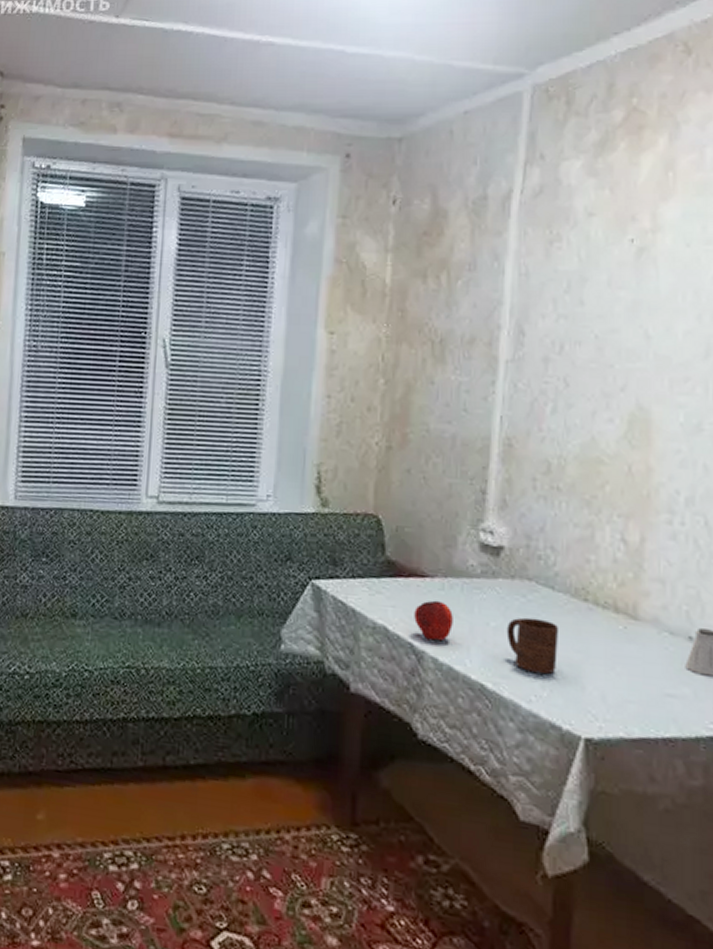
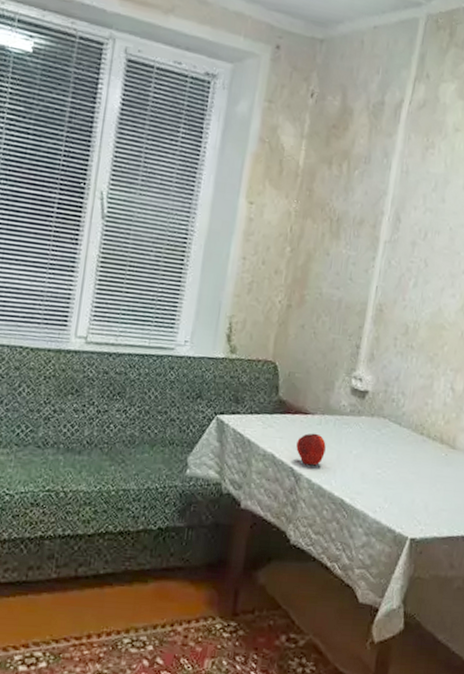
cup: present [506,617,560,675] -> none [363,447,402,491]

